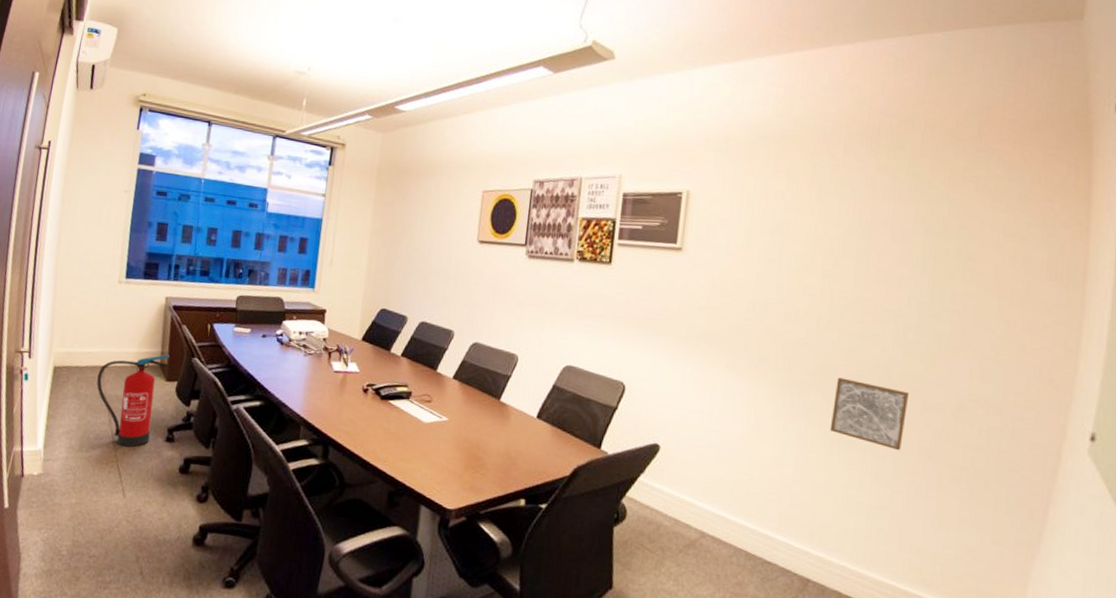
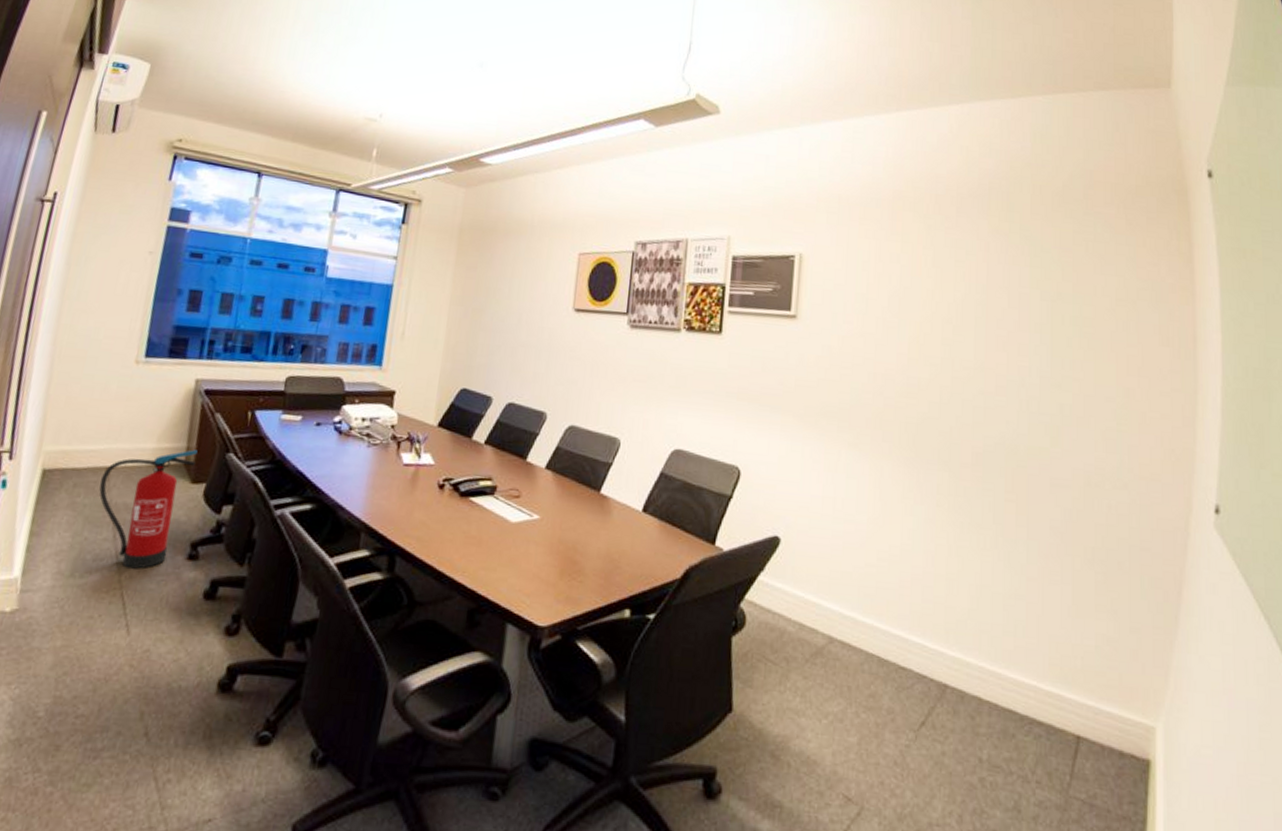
wall art: present [829,377,910,451] -> none [959,454,1037,533]

